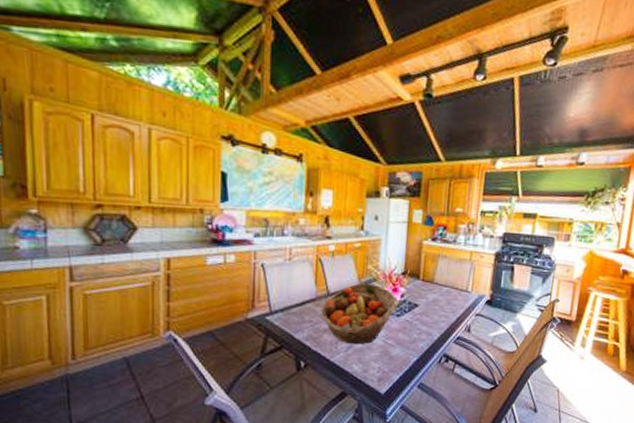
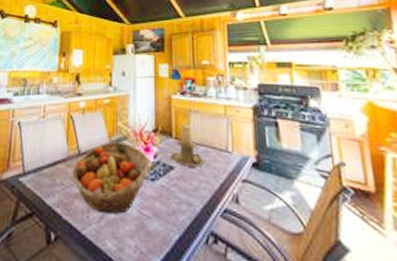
candle holder: none [416,268,447,305] -> present [170,124,205,167]

